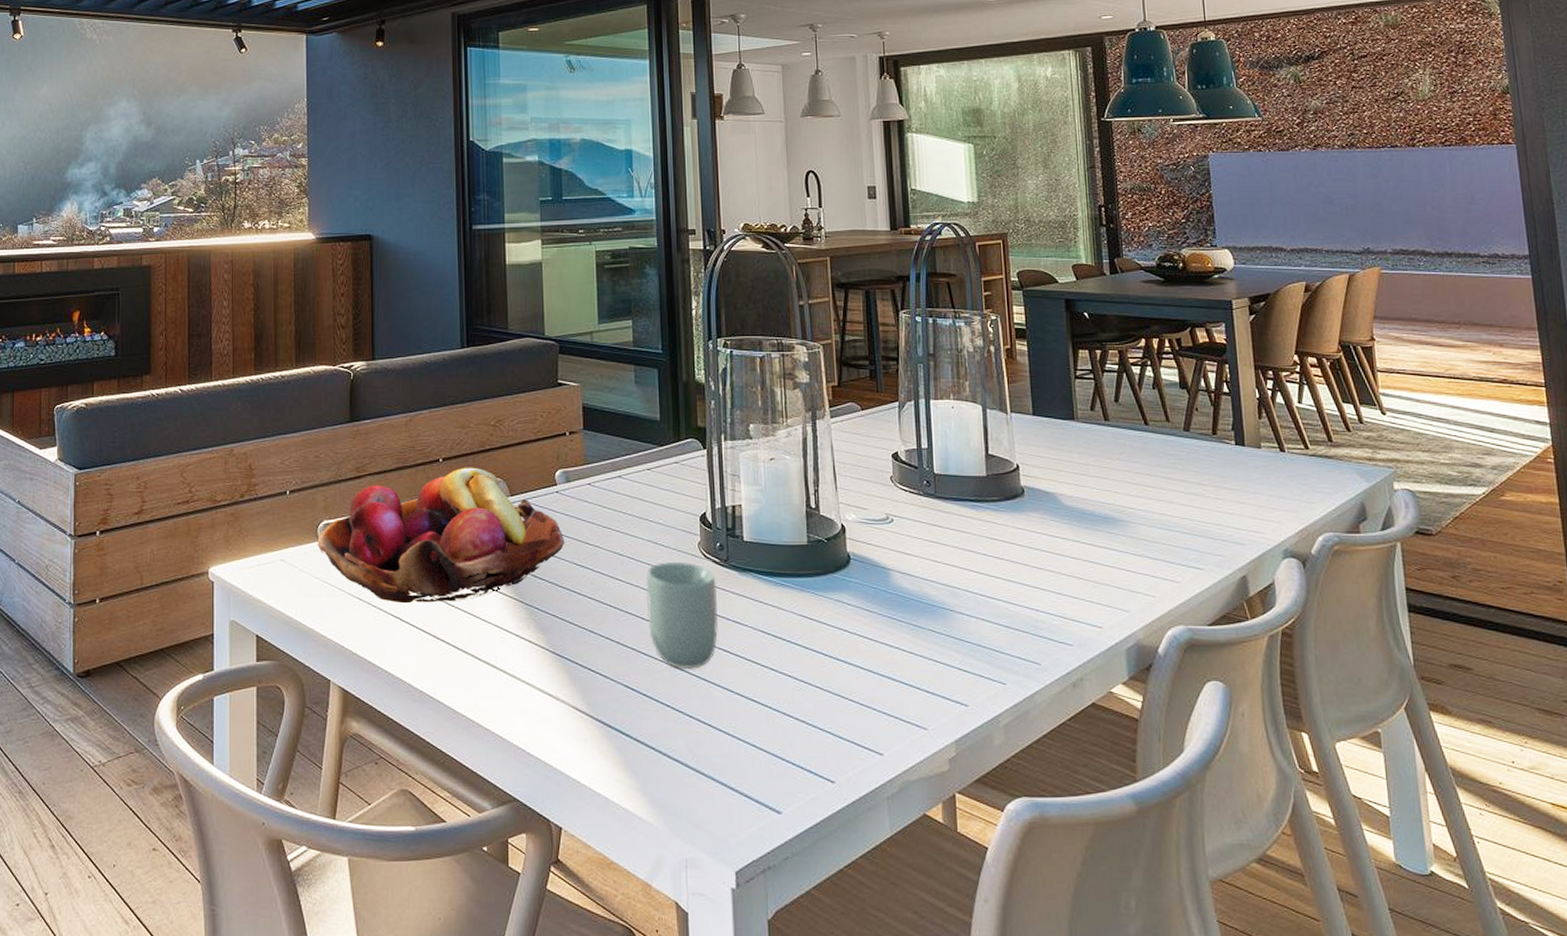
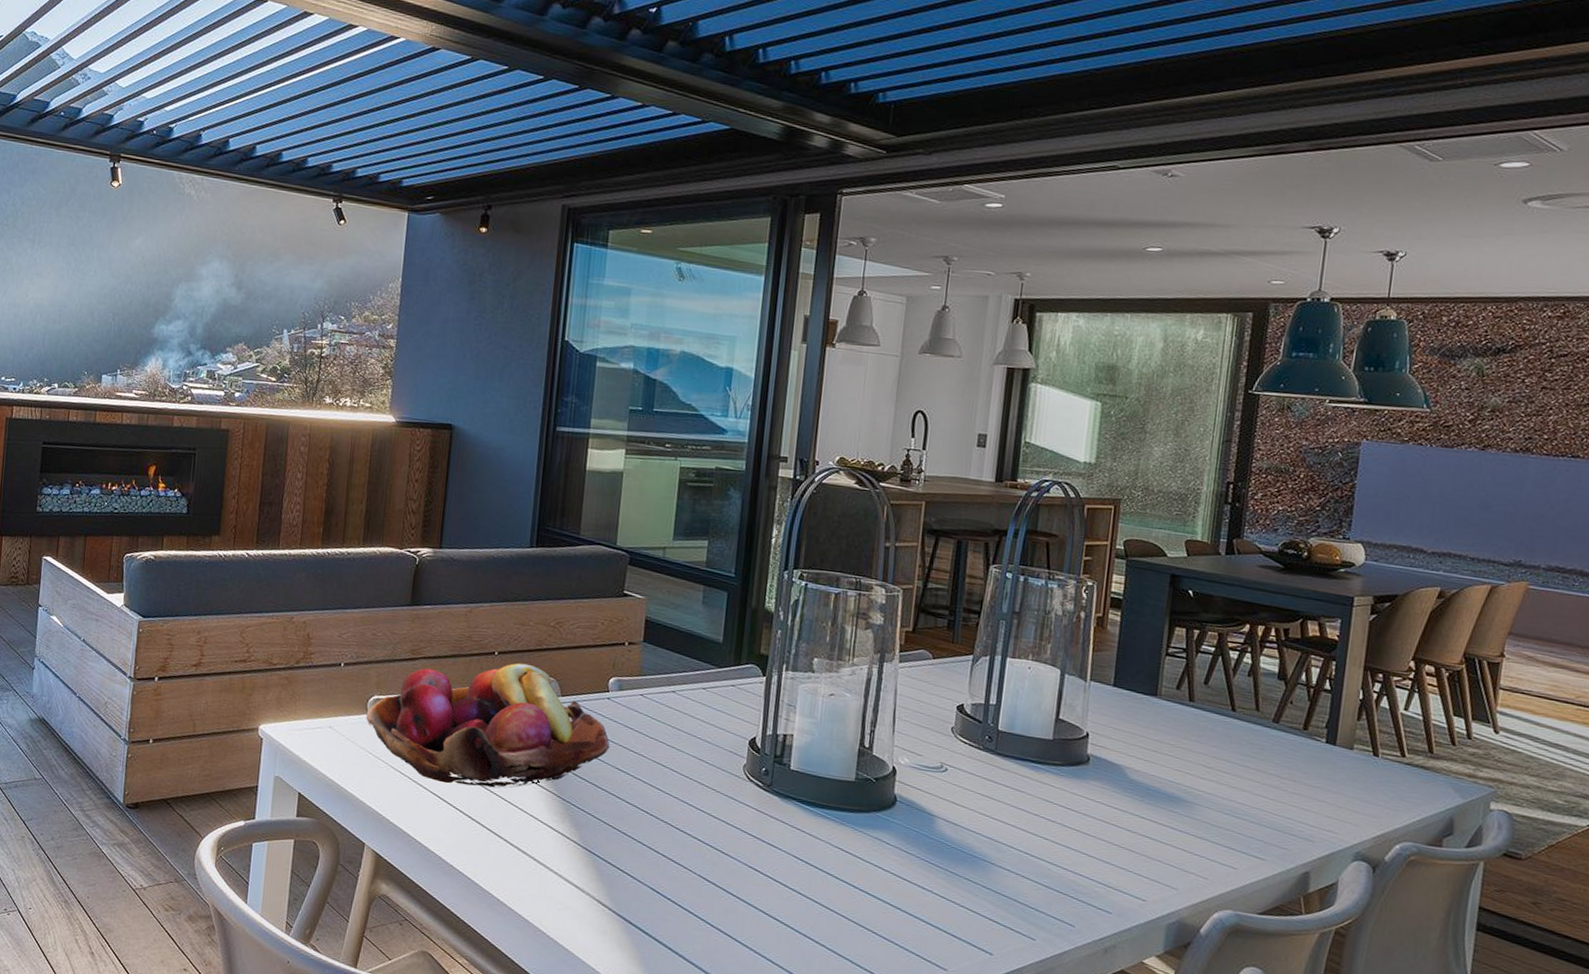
cup: present [645,561,719,669] -> none [682,779,757,883]

